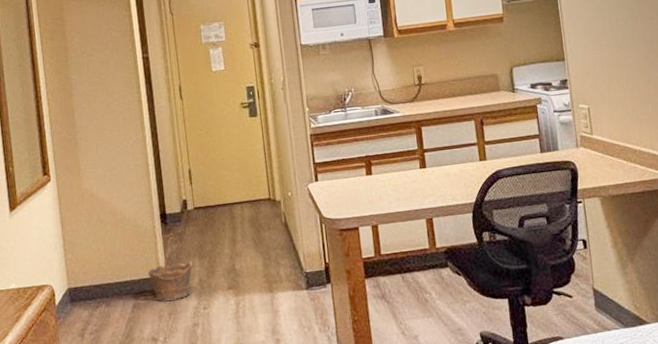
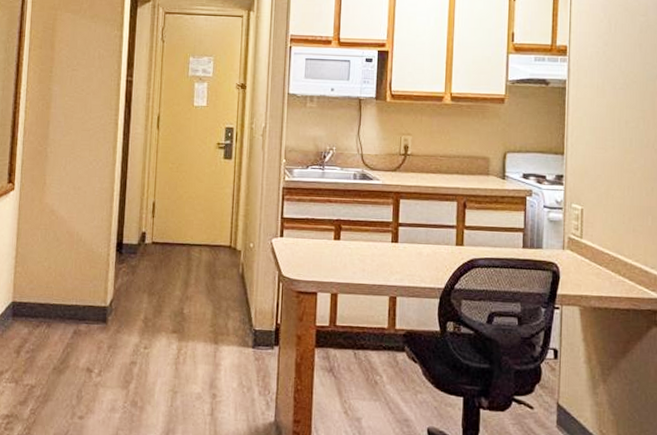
clay pot: present [148,261,193,301] -> none [94,295,140,334]

